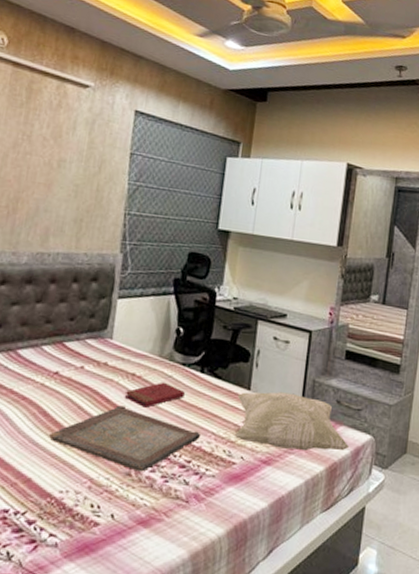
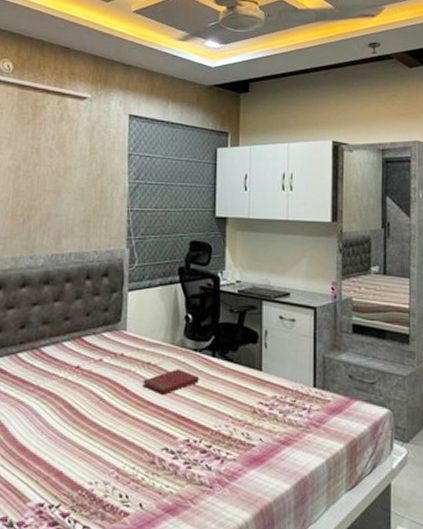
serving tray: present [49,405,201,472] -> none [76,394,219,459]
decorative pillow: present [235,392,350,452] -> none [250,371,367,429]

